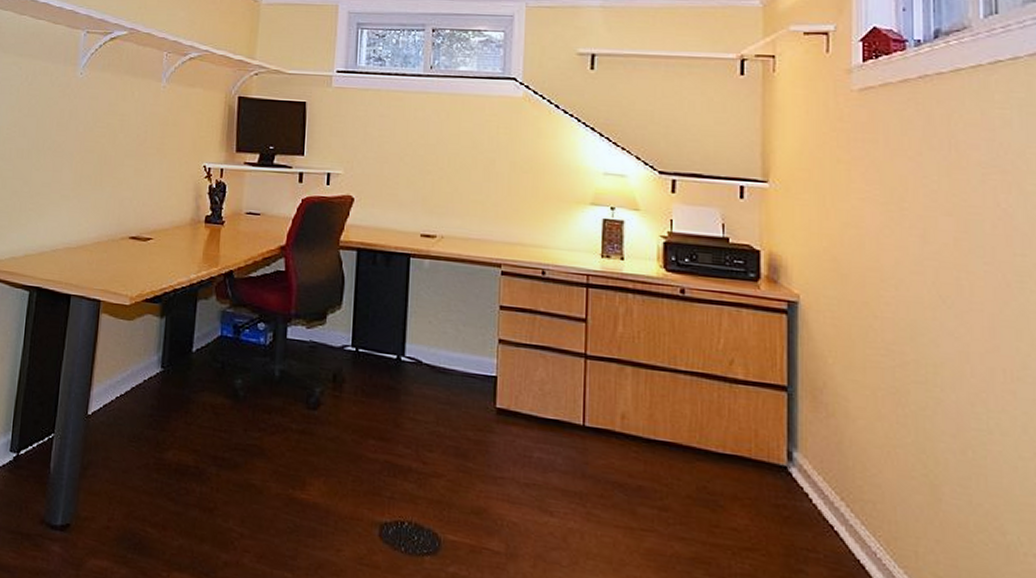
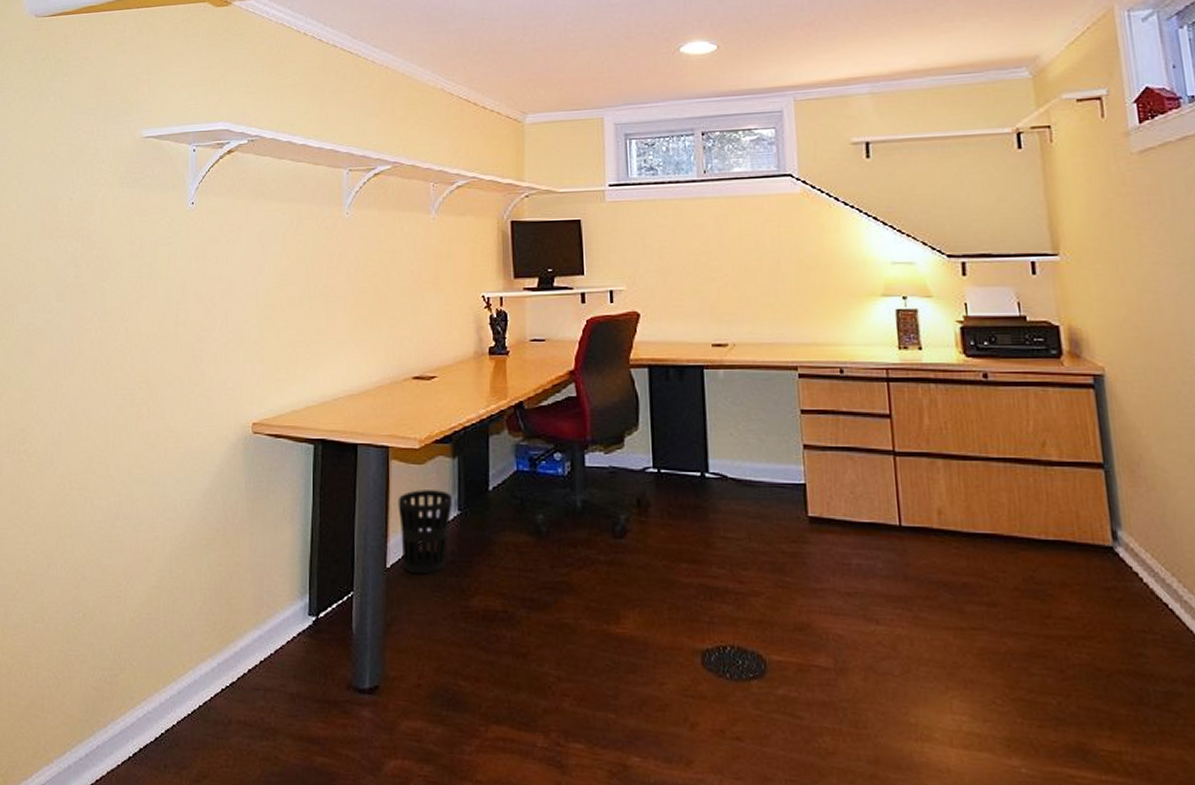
wastebasket: none [103,344,158,425] -> present [398,490,453,575]

